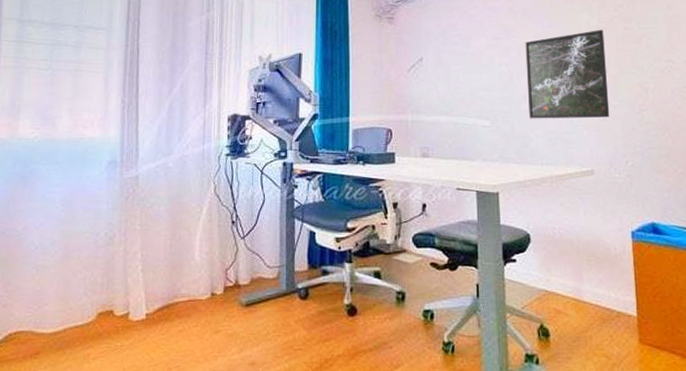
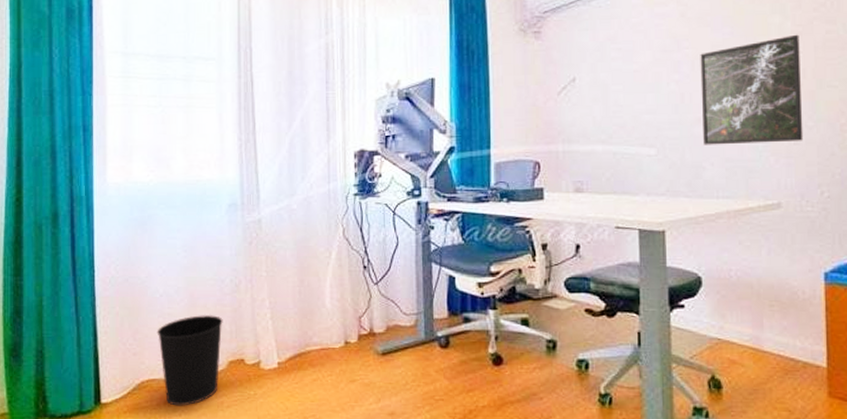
wastebasket: none [28,267,95,359] -> present [156,315,223,406]

